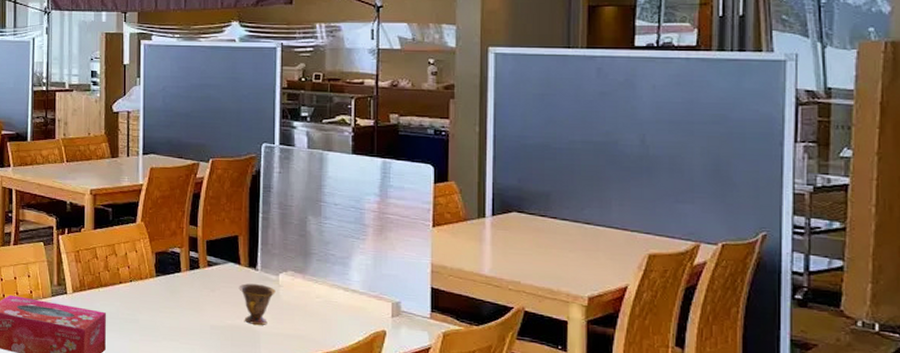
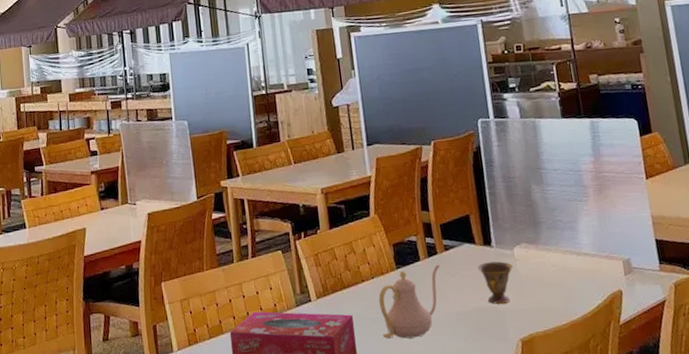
teapot: none [134,278,201,343] -> present [378,264,441,339]

